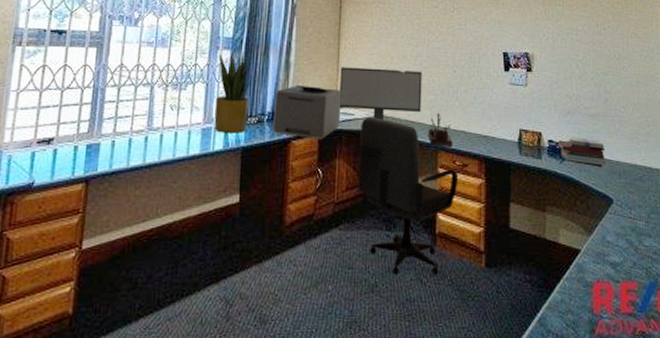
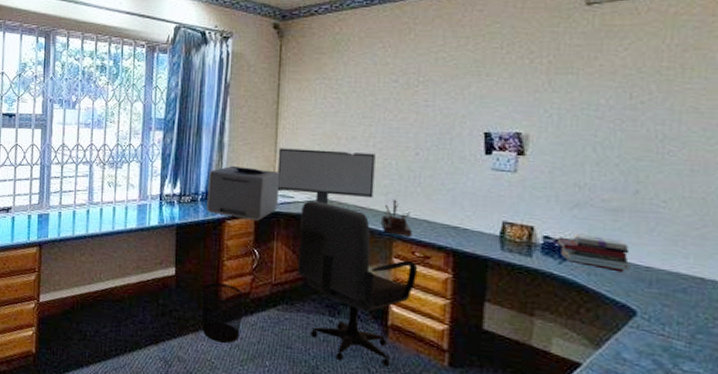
planter: present [214,53,253,133] -> none [149,134,186,211]
waste bin: none [265,206,308,271] -> present [201,282,244,343]

